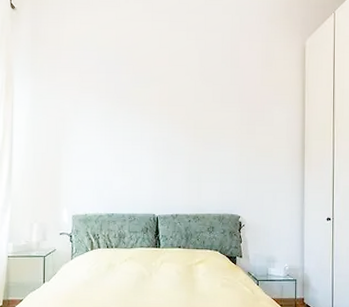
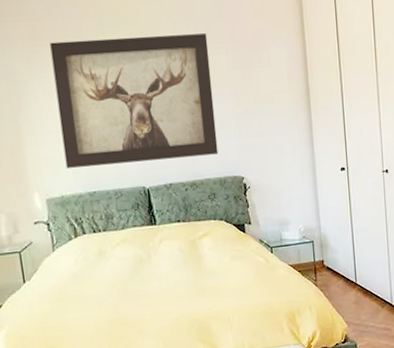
wall art: none [92,90,222,194] -> present [50,33,219,168]

